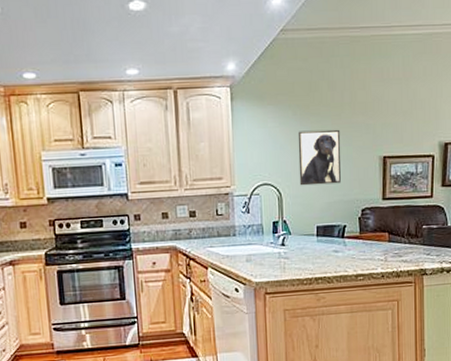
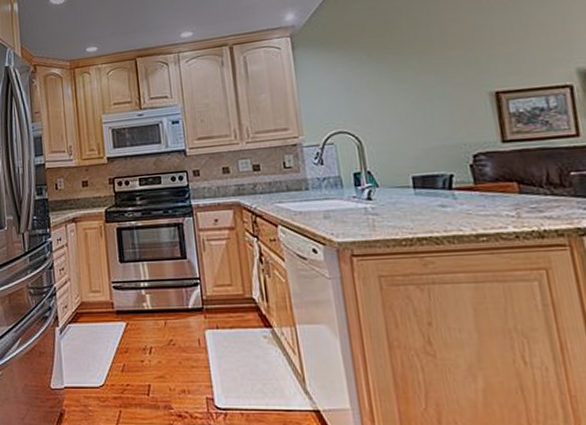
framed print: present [298,129,341,186] -> none [375,66,439,132]

